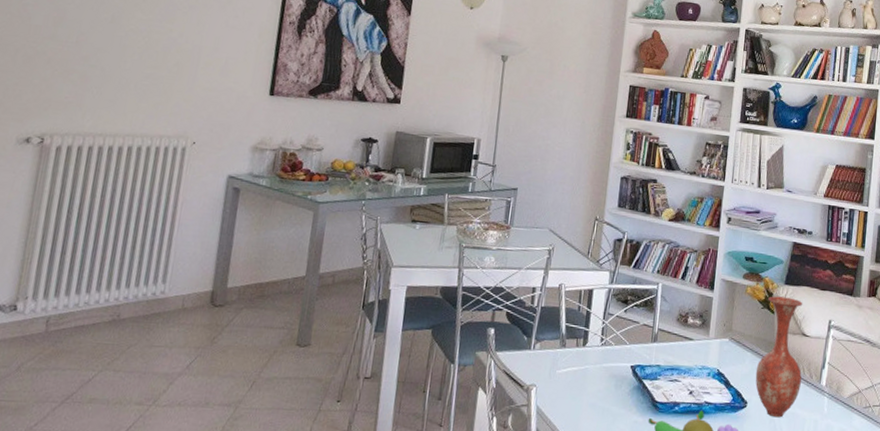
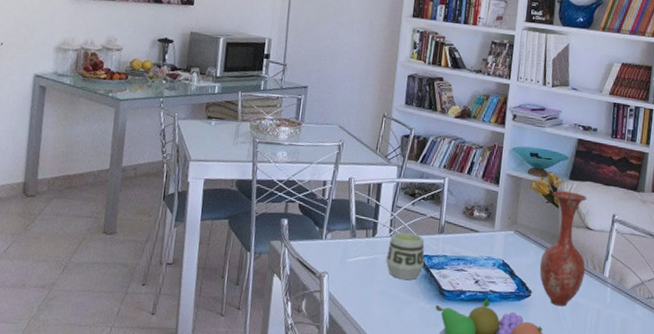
cup: none [597,340,637,391] -> present [386,232,425,280]

